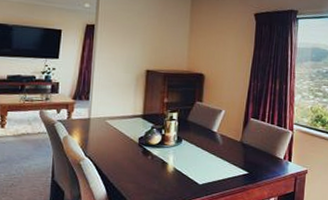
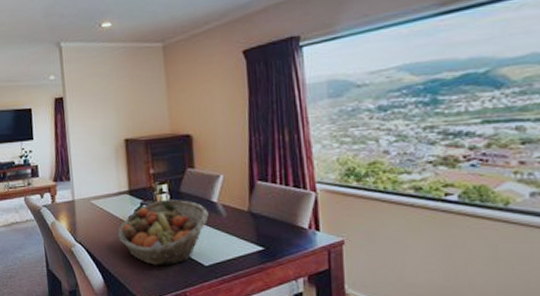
fruit basket: none [126,125,208,182] -> present [118,199,209,265]

